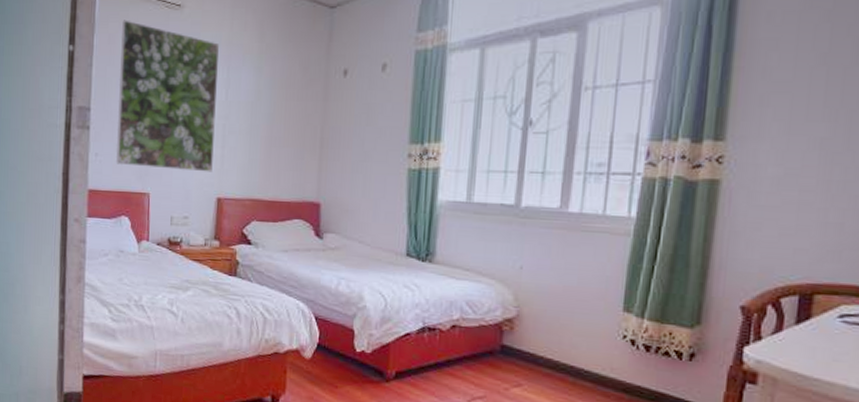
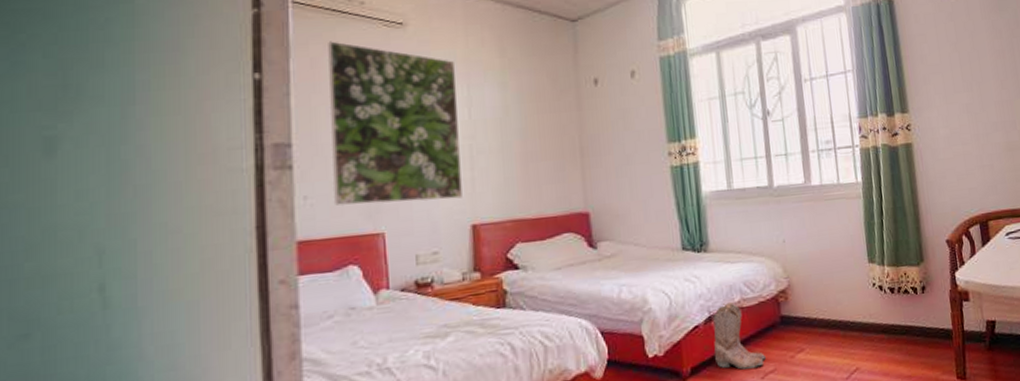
boots: none [422,317,476,389] -> present [713,301,766,370]

